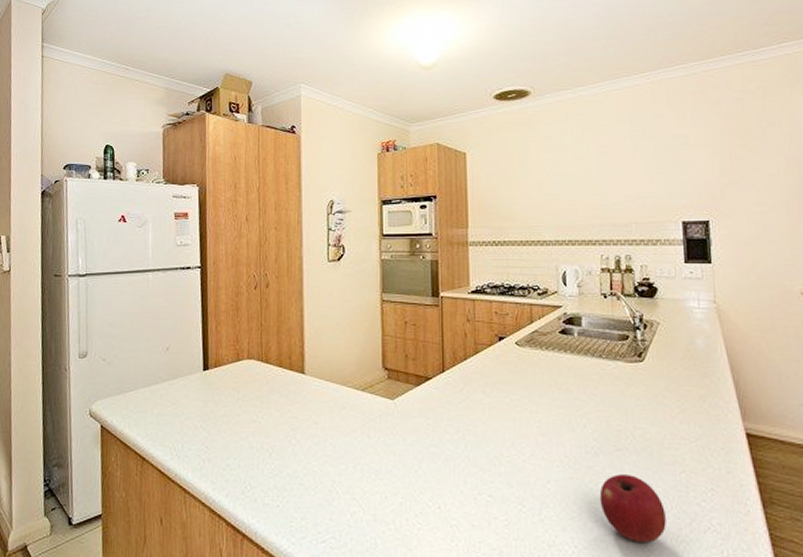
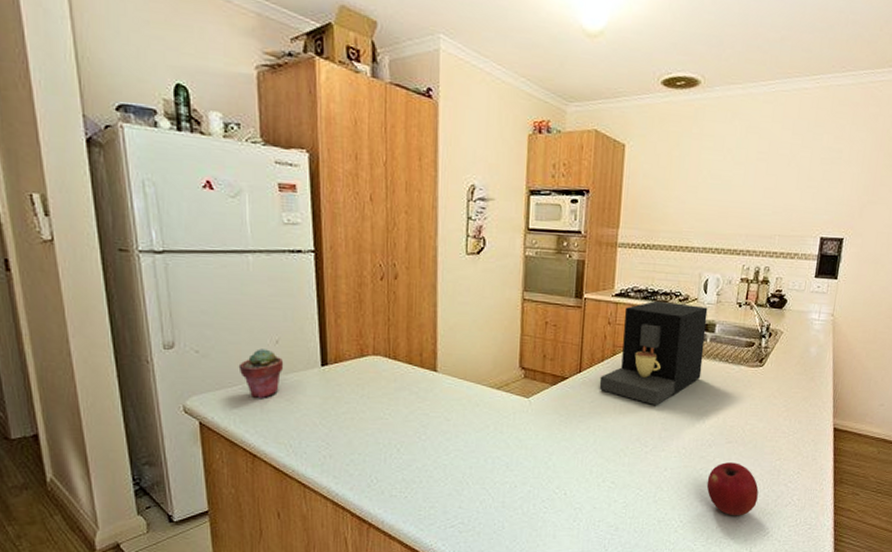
potted succulent: none [135,356,172,402] -> present [238,349,284,398]
coffee maker: none [464,295,574,406] -> present [599,300,708,405]

